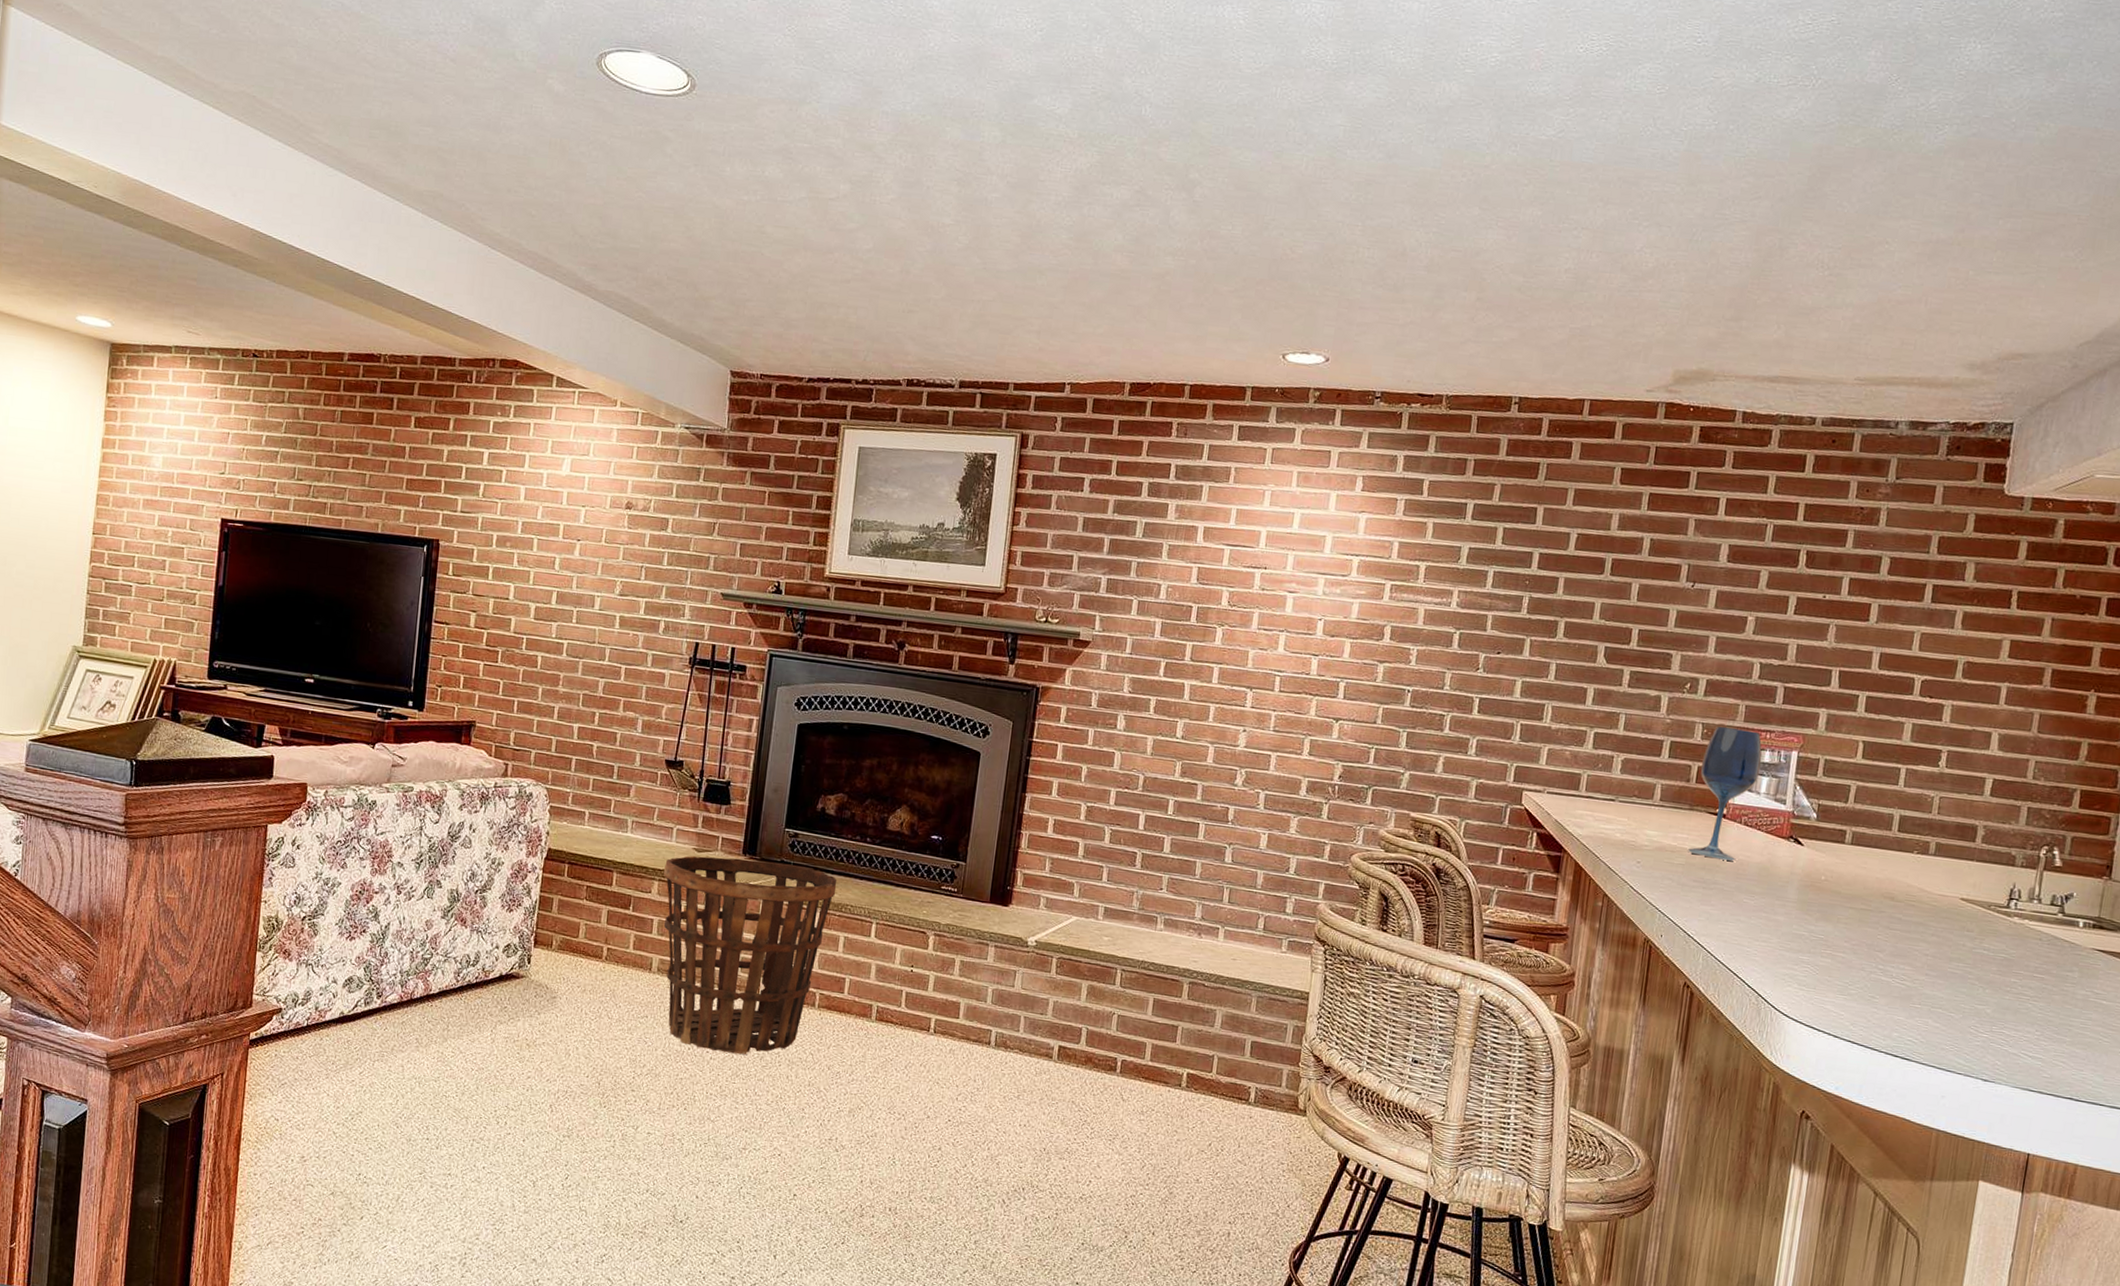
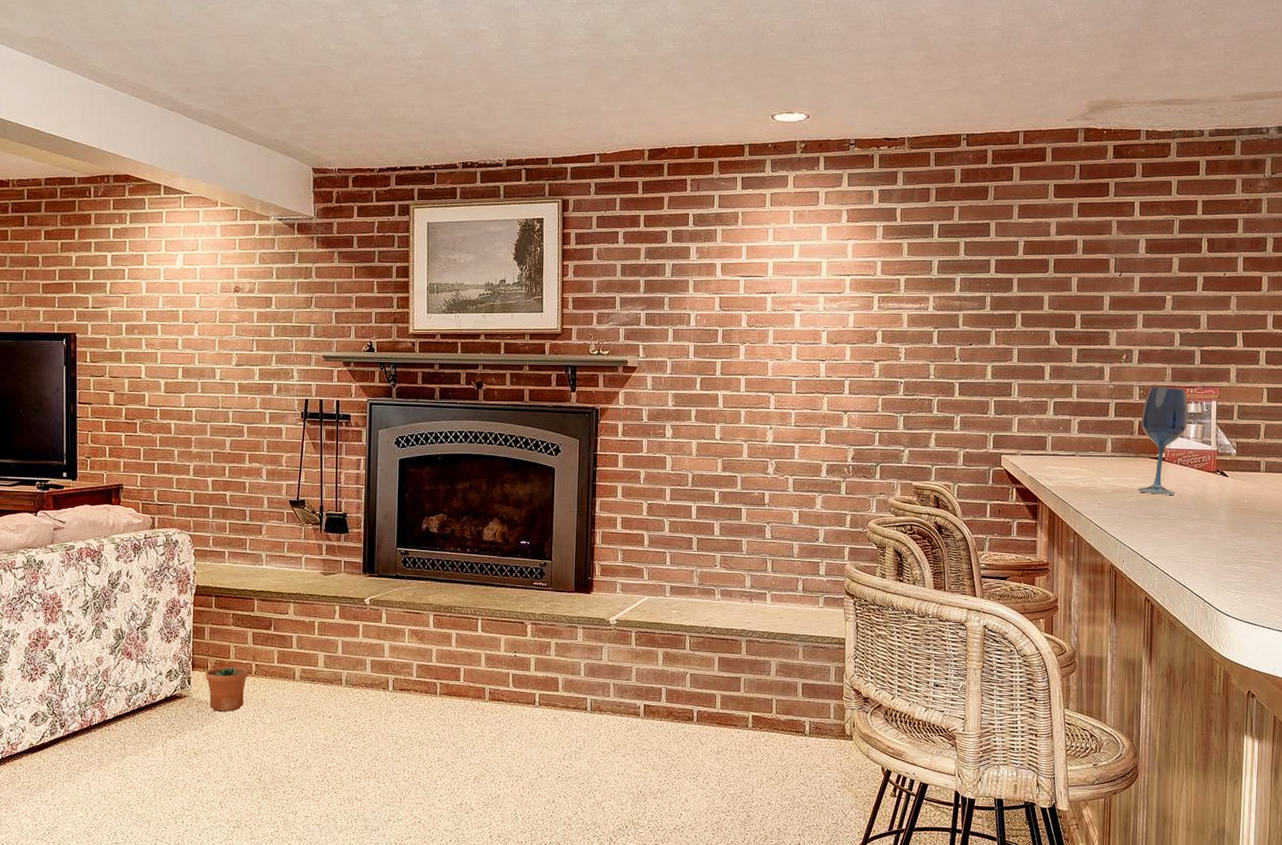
planter: none [548,946,599,1000] -> present [205,666,249,712]
basket: present [663,855,838,1055] -> none [297,576,445,742]

